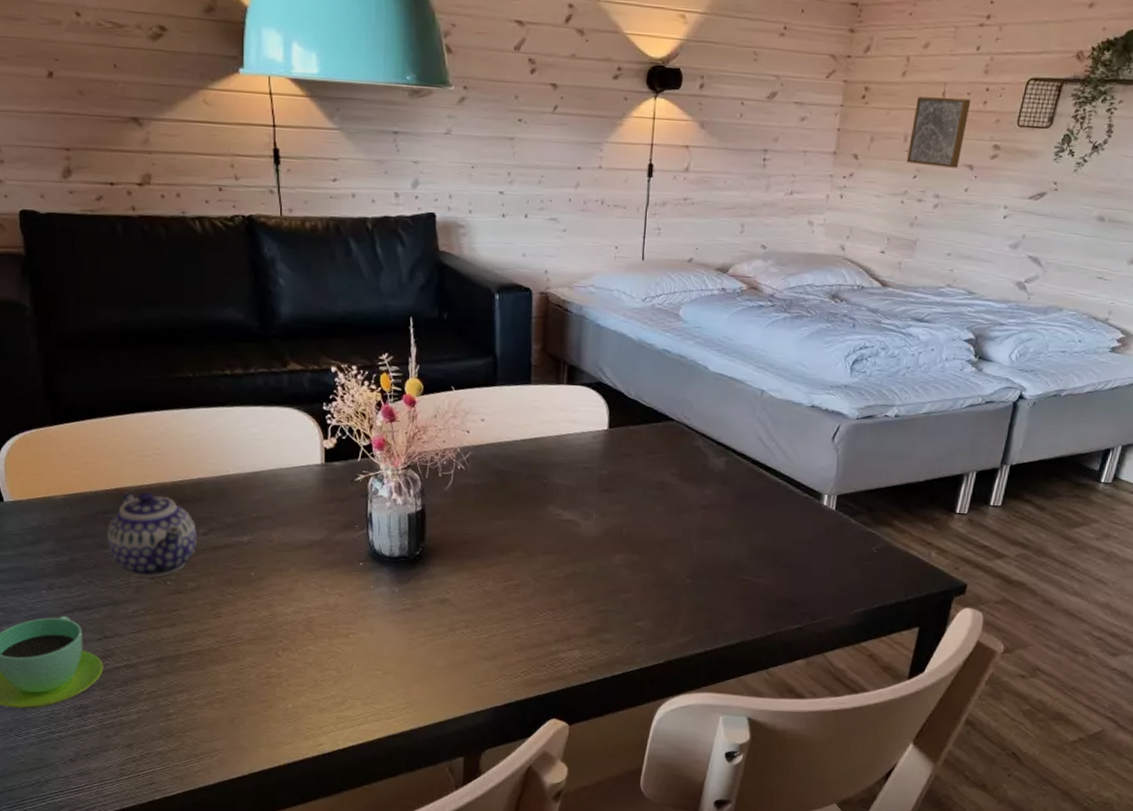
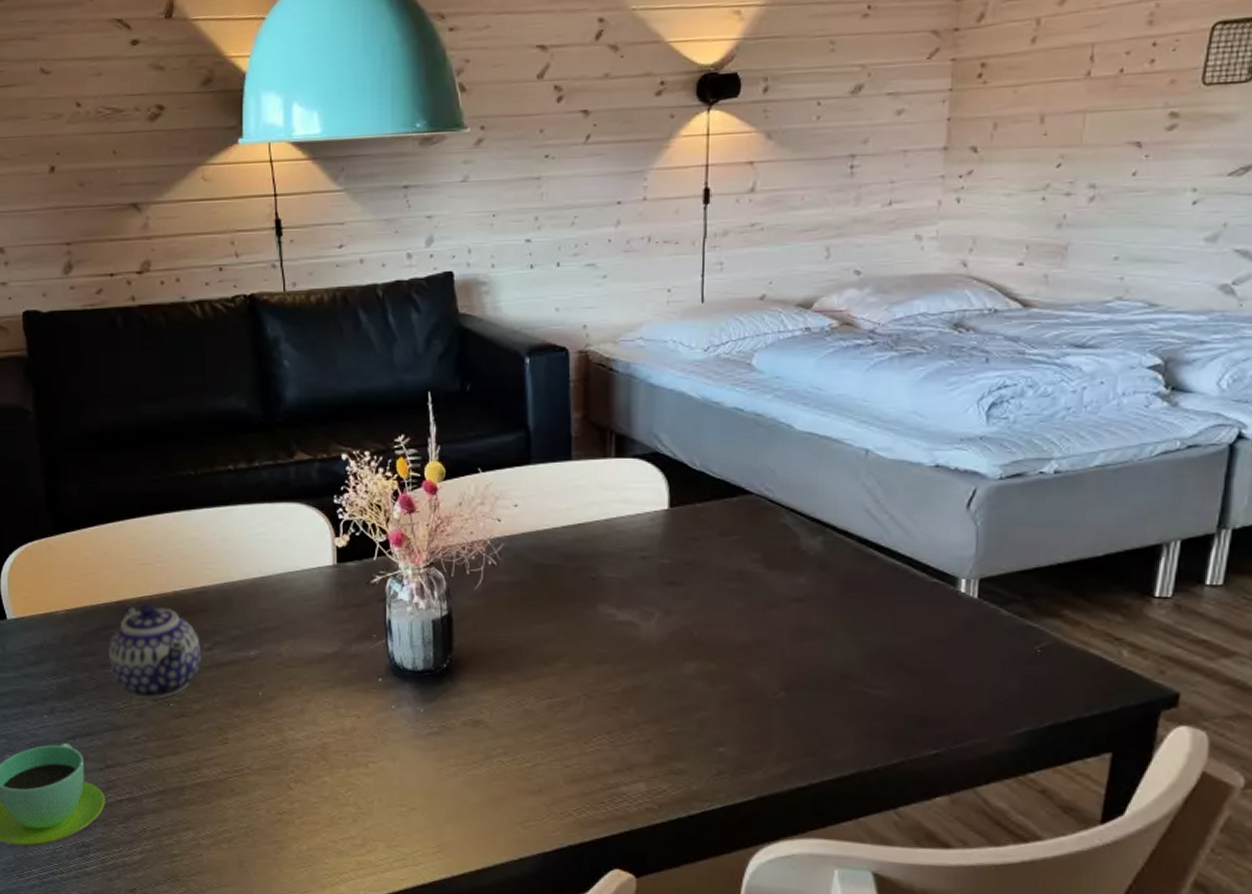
wall art: present [906,96,971,168] -> none [1045,59,1132,150]

